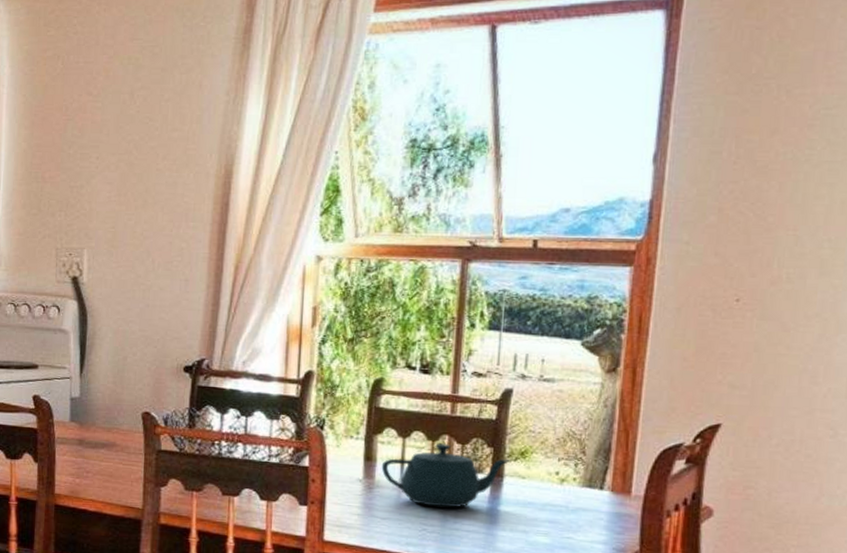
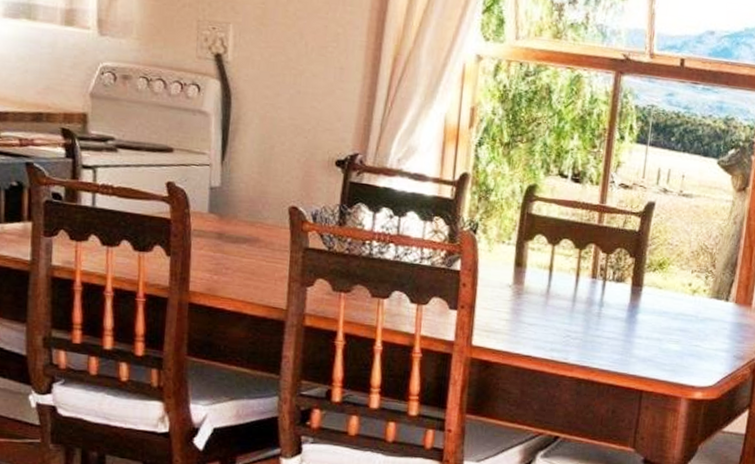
teapot: present [381,443,510,508] -> none [530,252,650,315]

